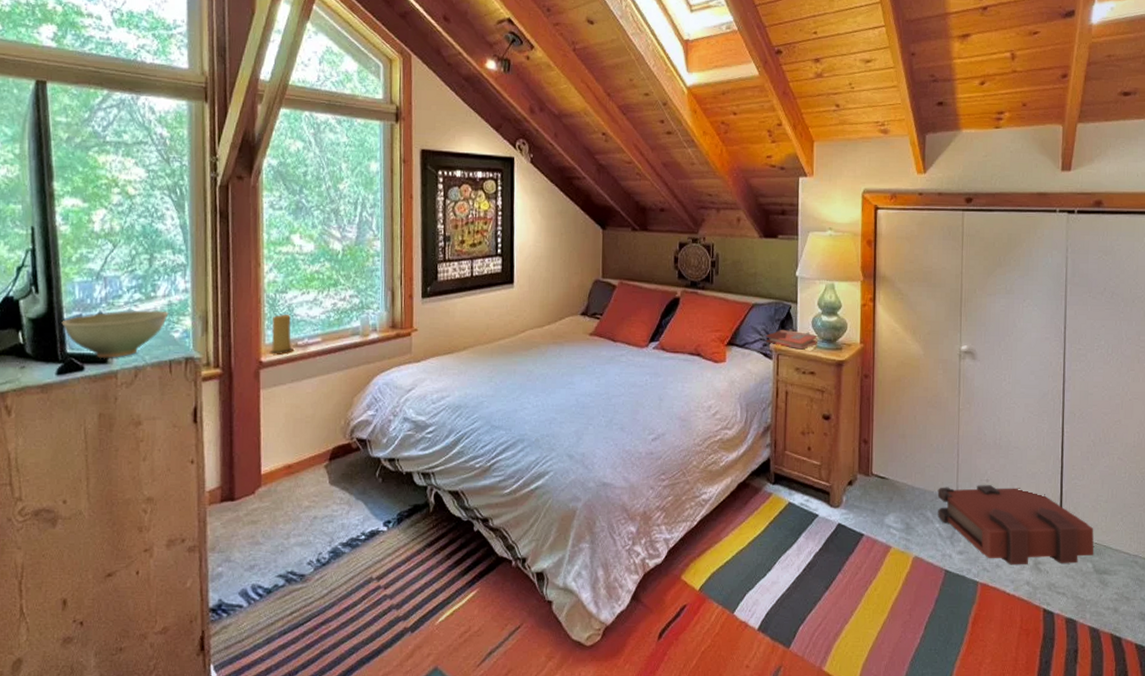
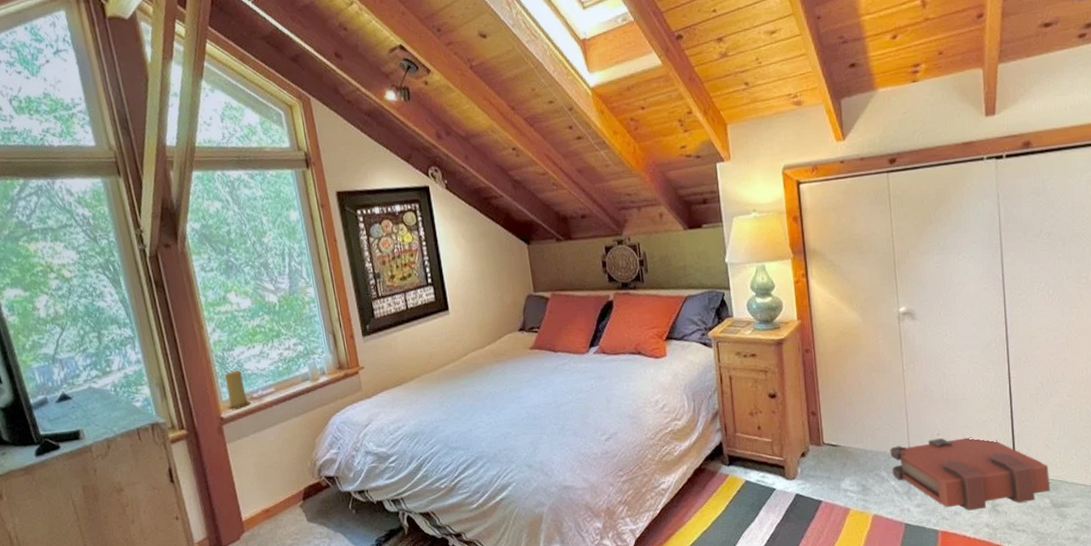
bowl: present [61,310,169,359] -> none [29,383,127,436]
phonebook: present [765,329,817,350] -> none [702,315,755,334]

